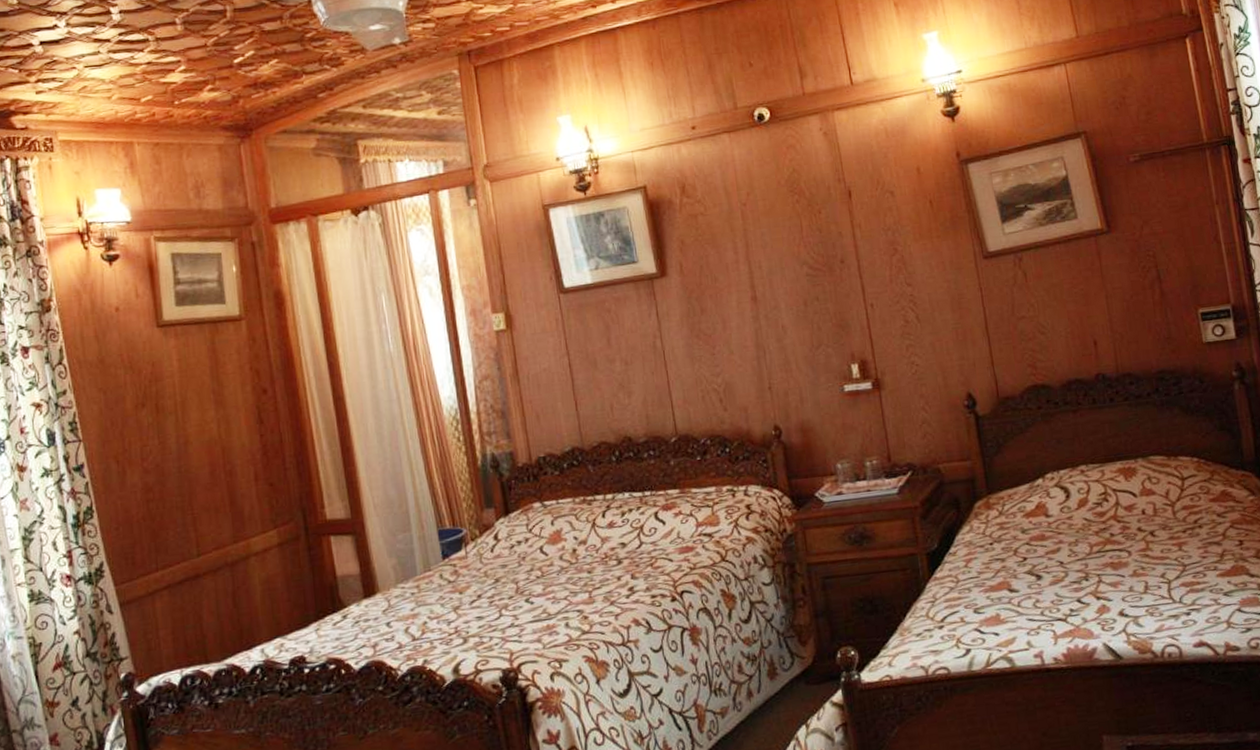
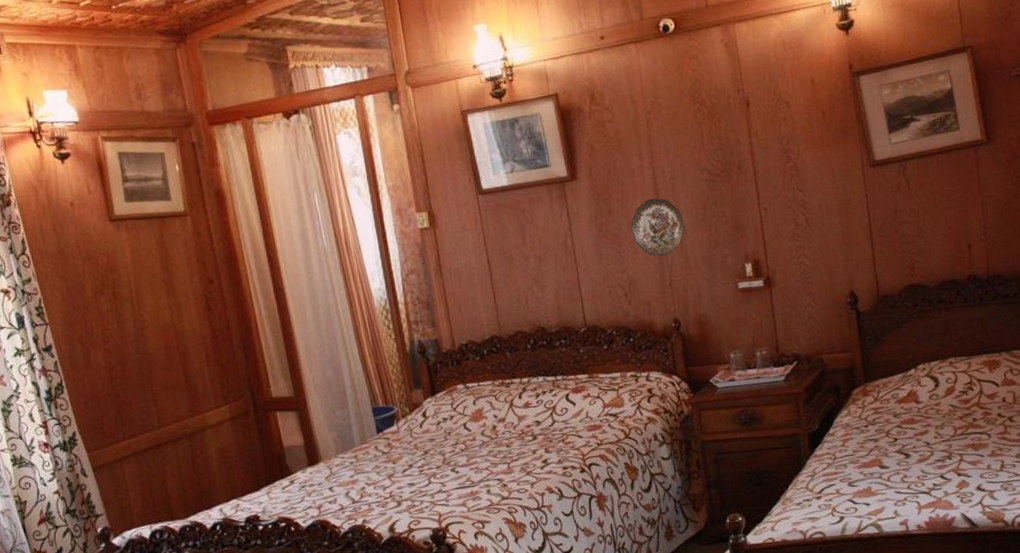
decorative plate: none [725,295,785,357] -> present [631,198,685,256]

